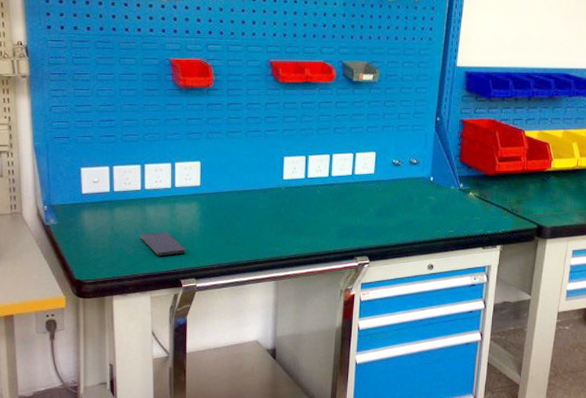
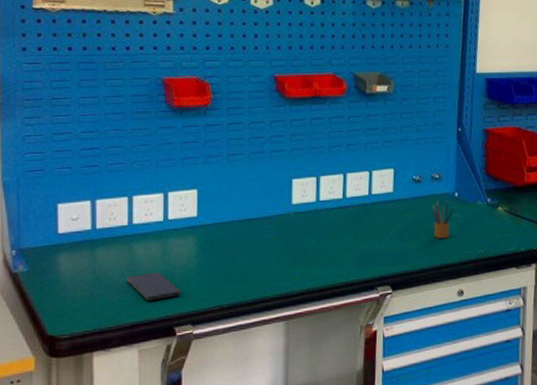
pencil box: none [409,183,429,218] -> present [432,200,454,239]

